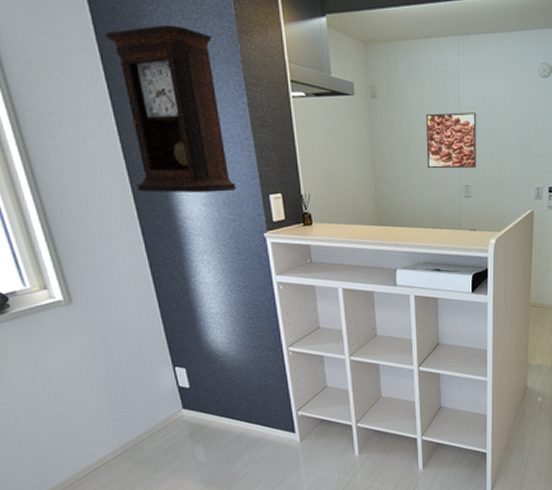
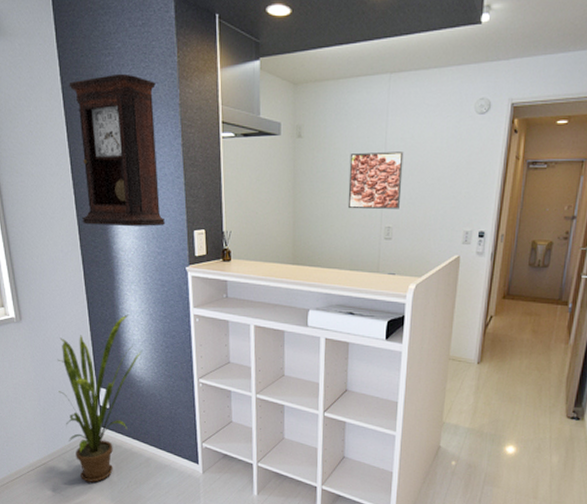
house plant: none [121,287,223,468] -> present [57,314,143,483]

